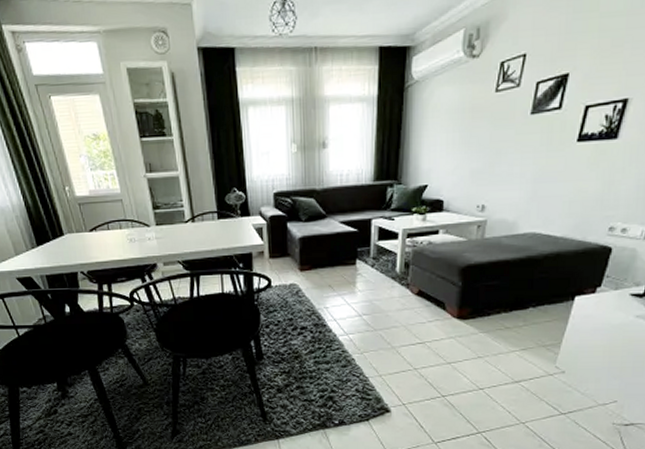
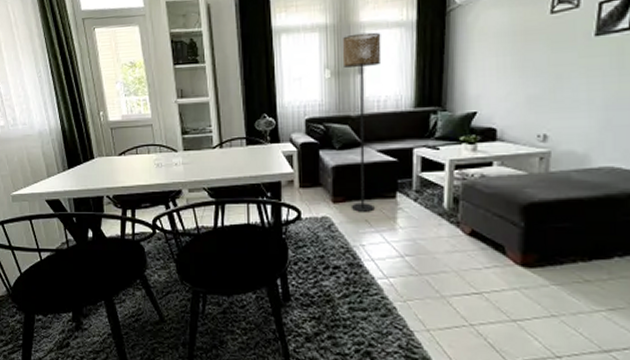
floor lamp: none [309,106,345,278] -> present [343,32,382,212]

